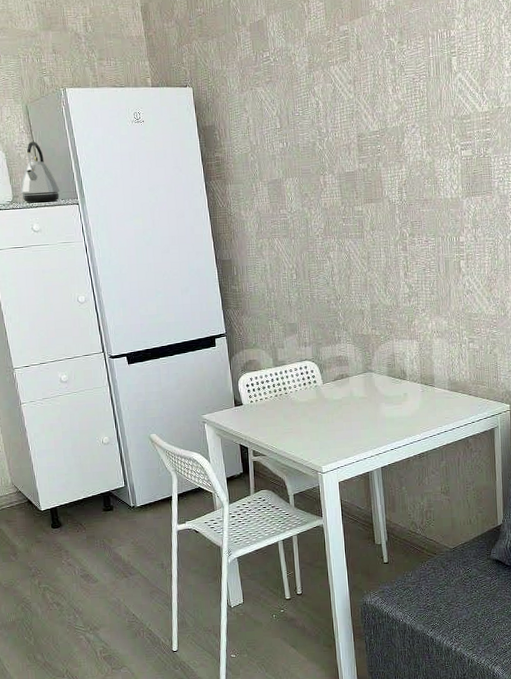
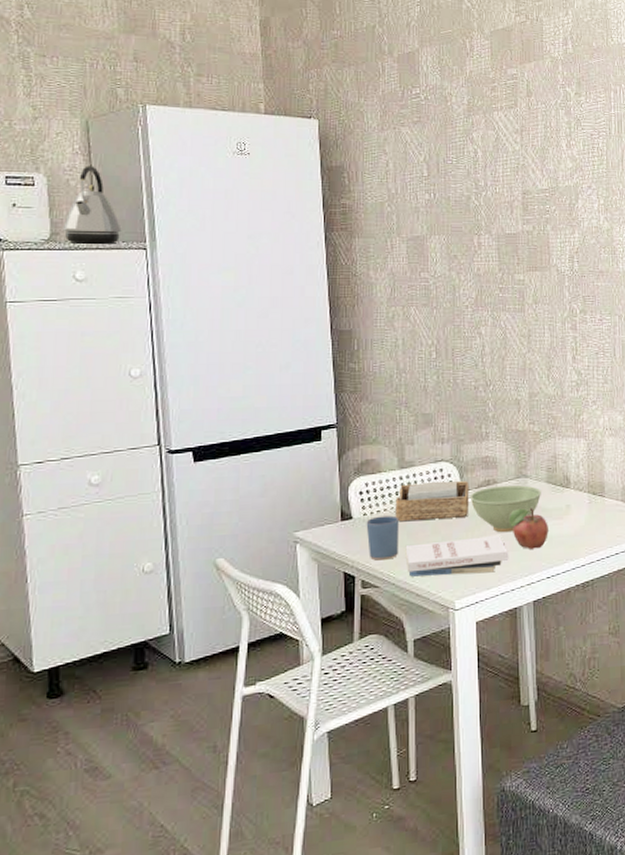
mug: none [253,402,278,436] -> present [366,515,400,561]
napkin holder: none [273,375,329,407] -> present [395,480,470,522]
books: none [283,416,361,448] -> present [405,535,509,577]
bowl: none [328,378,384,415] -> present [469,485,541,533]
fruit: none [359,396,391,428] -> present [509,508,549,549]

